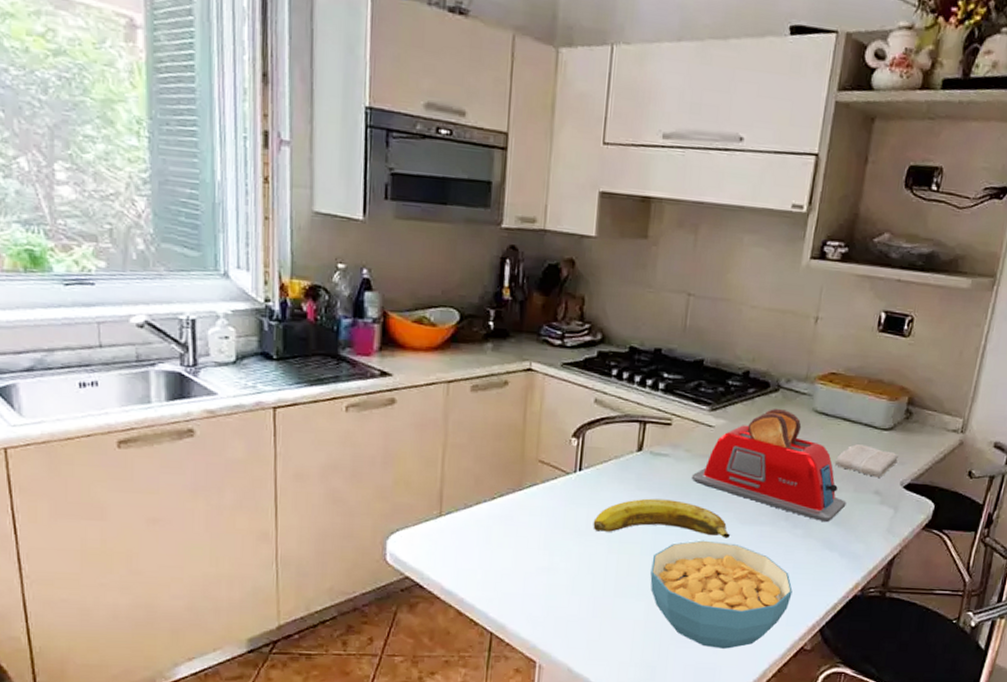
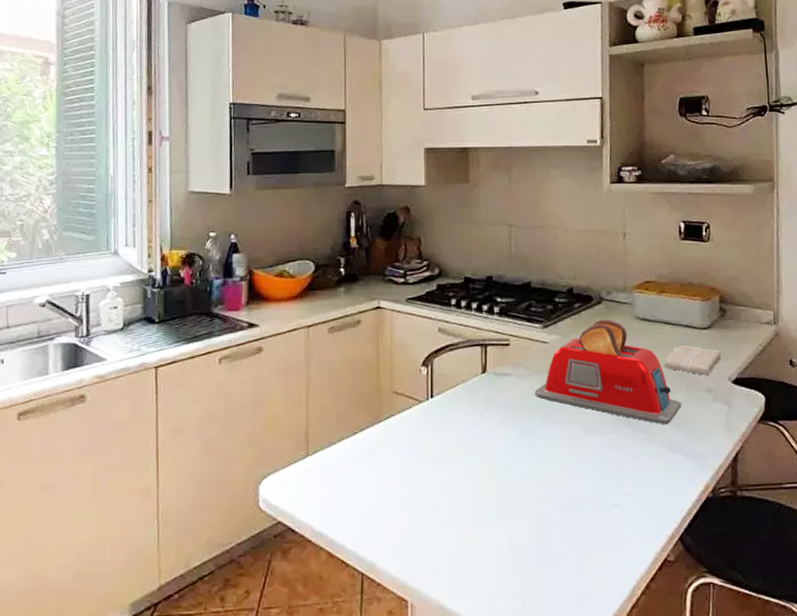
banana: present [593,498,730,539] -> none [449,417,578,456]
cereal bowl: present [650,540,793,649] -> none [508,454,647,569]

